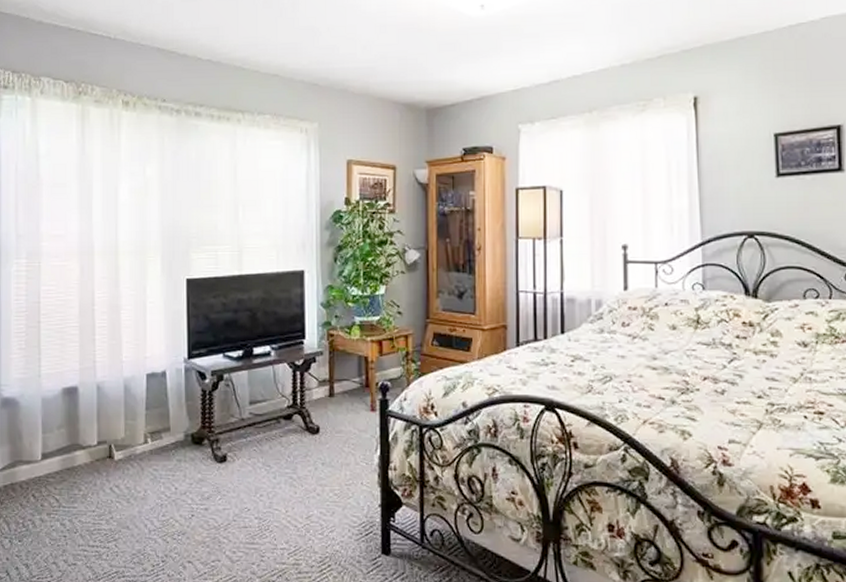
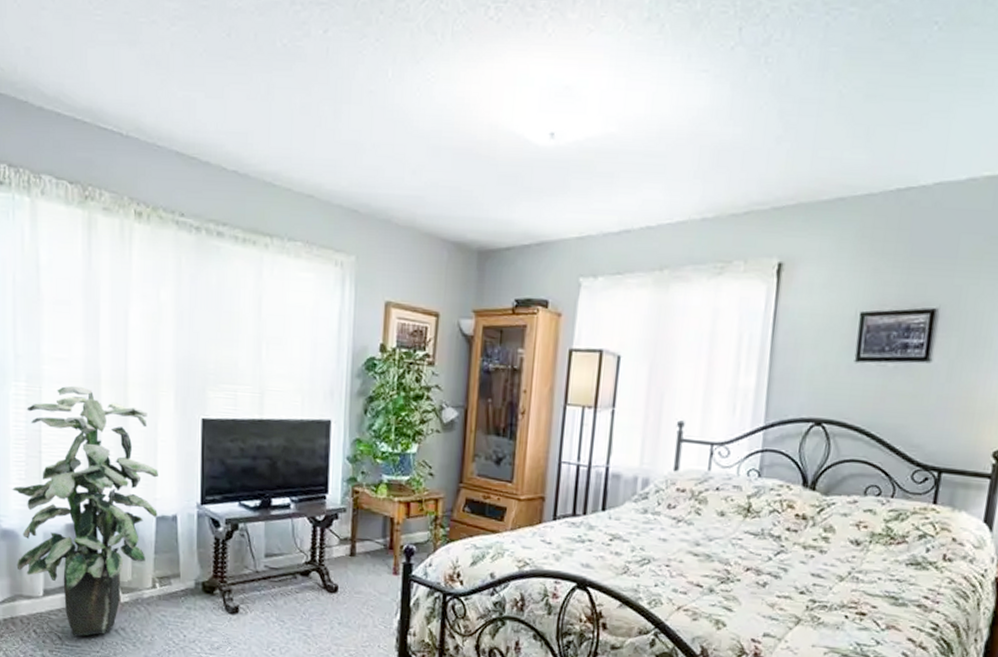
indoor plant: none [13,258,148,498] -> present [12,385,158,637]

